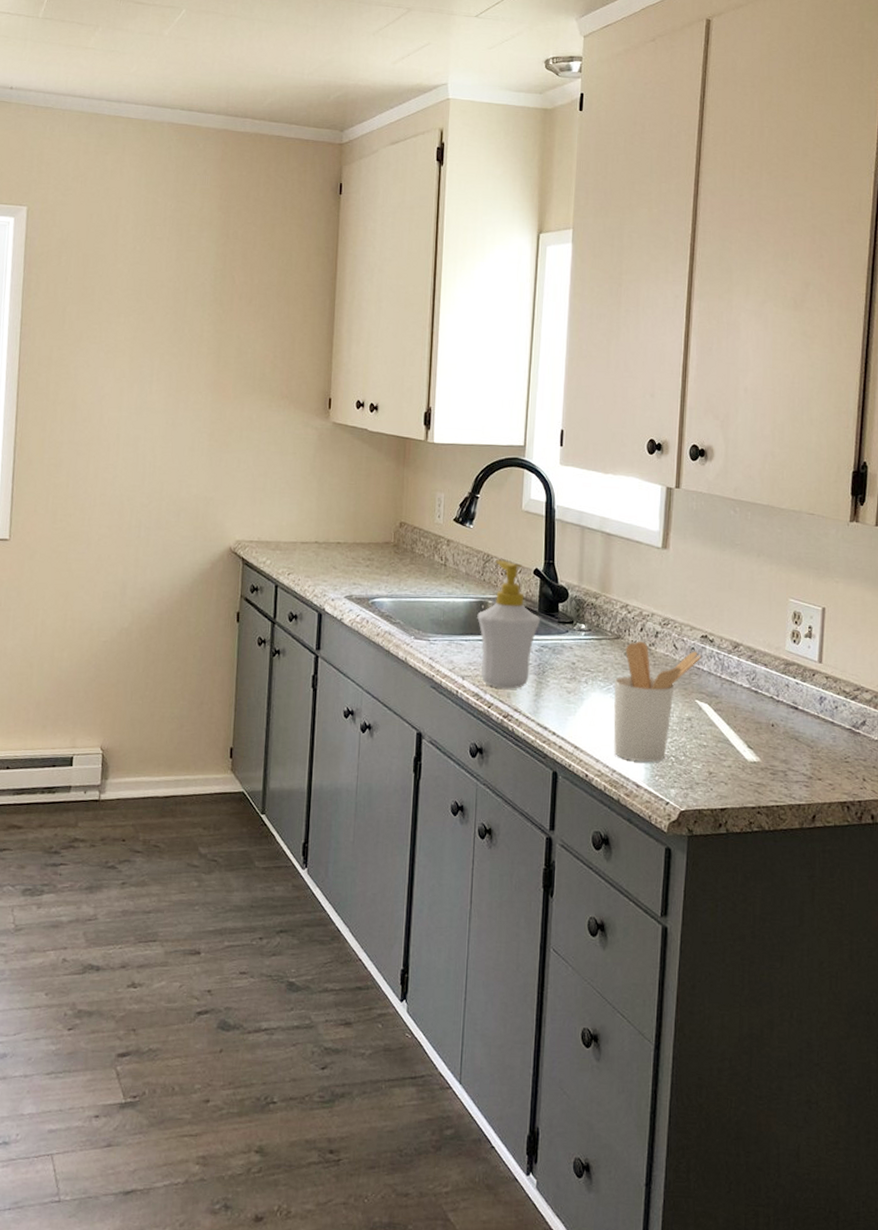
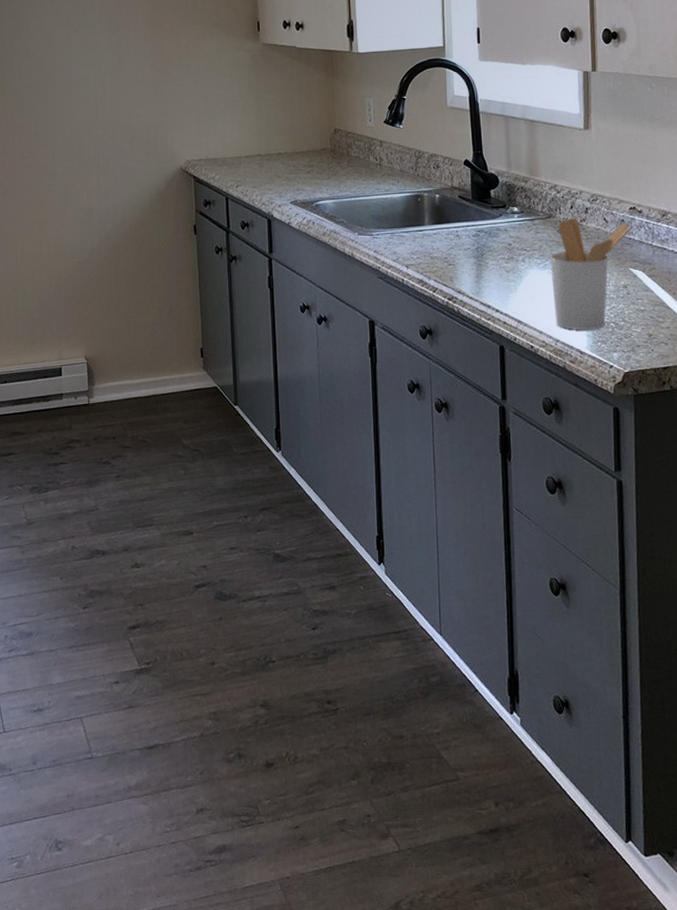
soap bottle: present [477,560,540,689] -> none [415,155,474,274]

